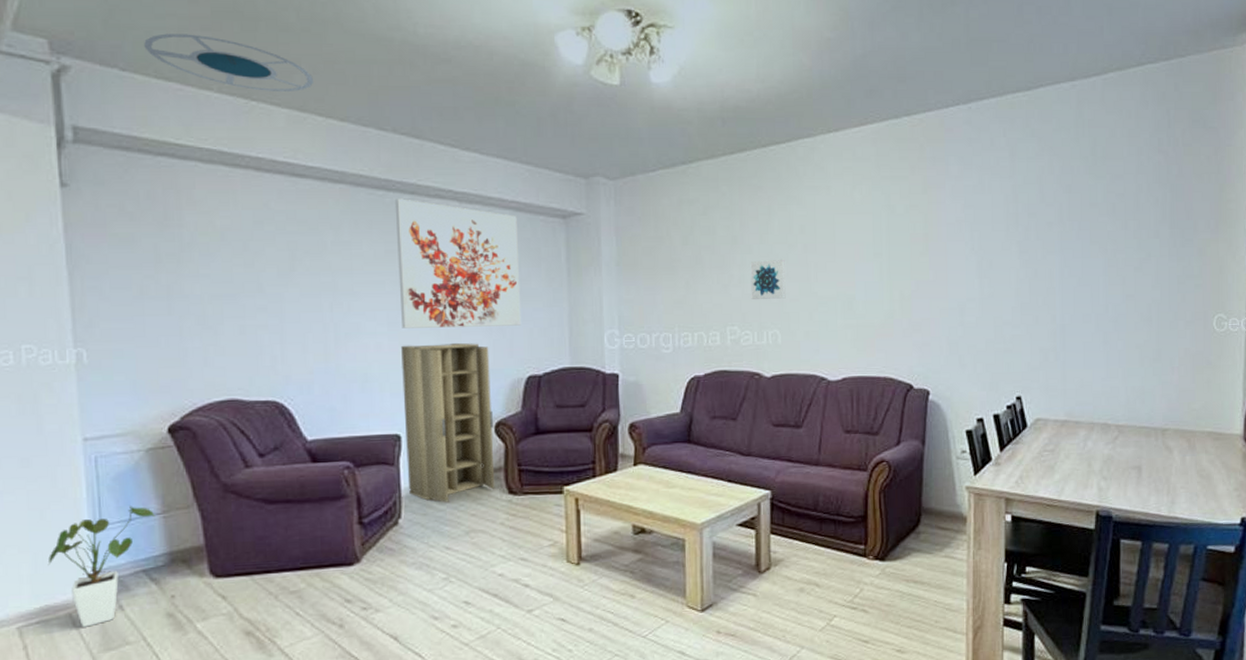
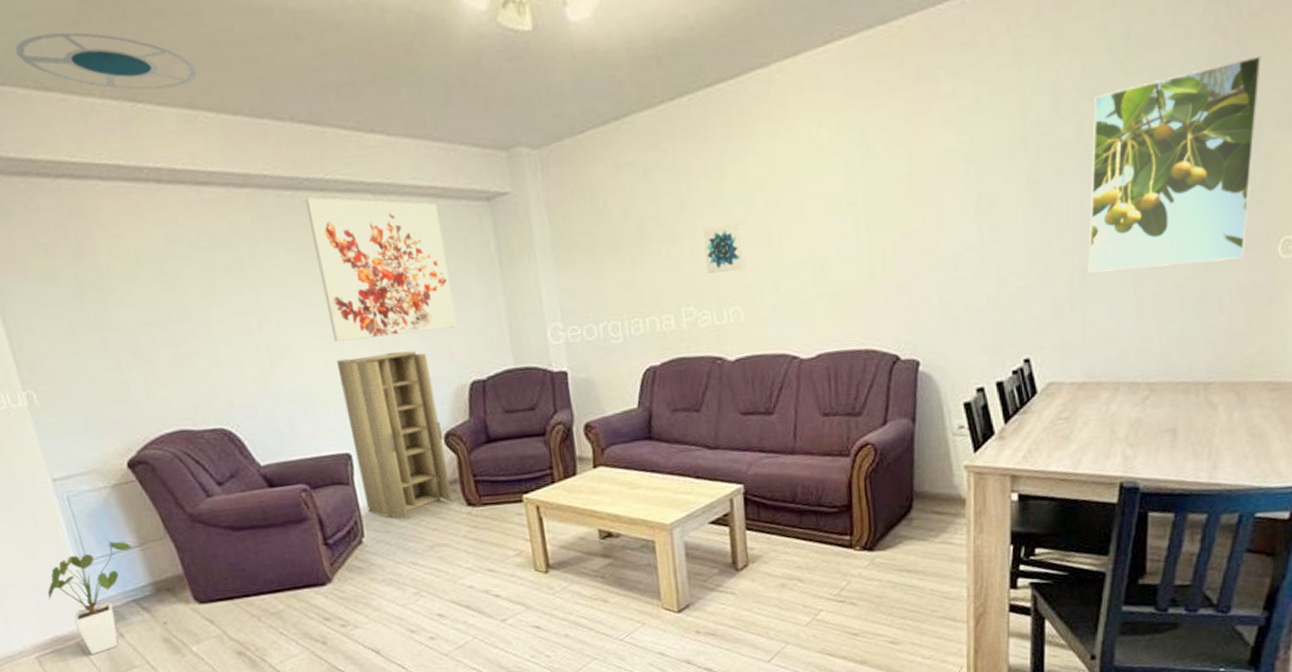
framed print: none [1067,174,1194,329] -> present [1088,55,1262,273]

